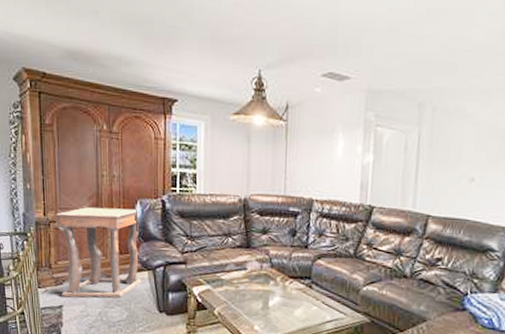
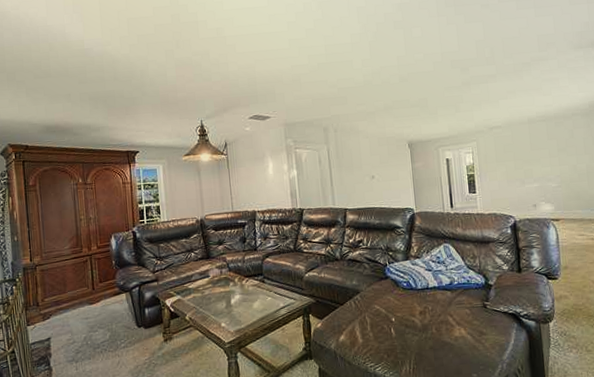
side table: present [55,207,142,298] -> none [40,243,120,330]

